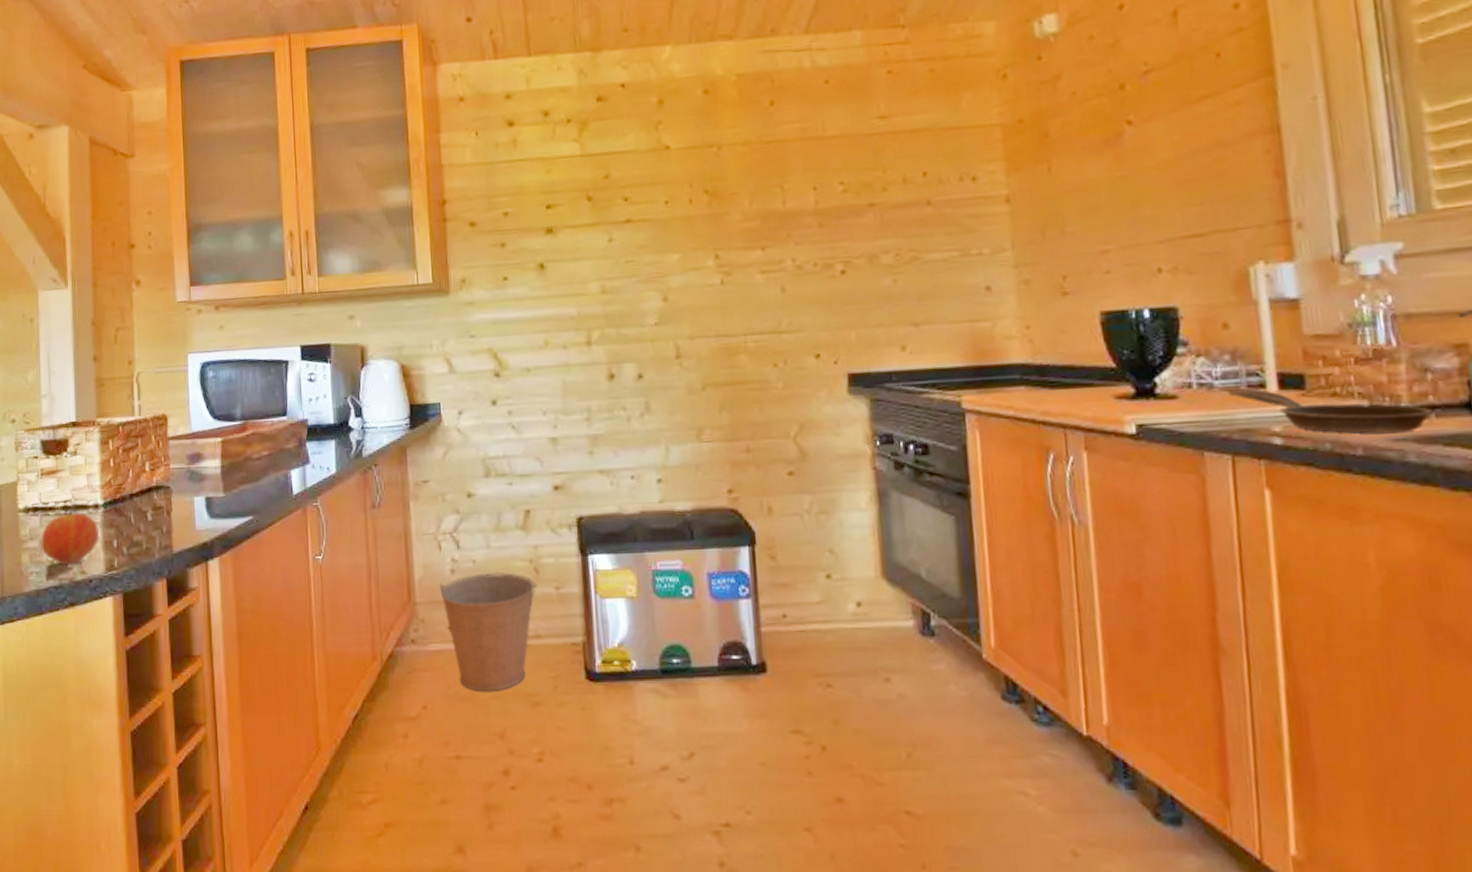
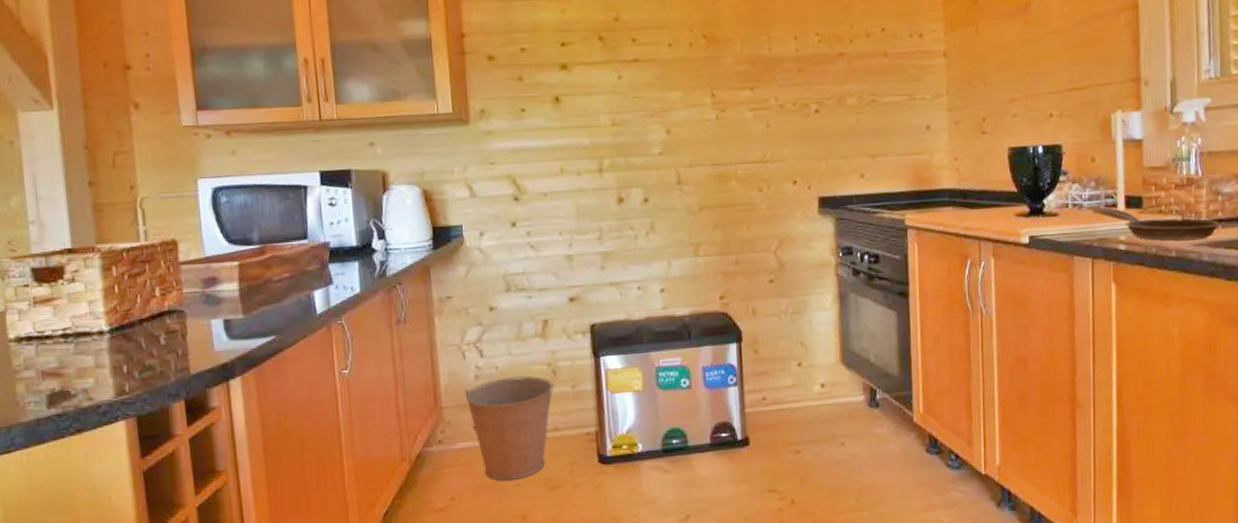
fruit: present [41,506,100,564] -> none [38,334,107,392]

